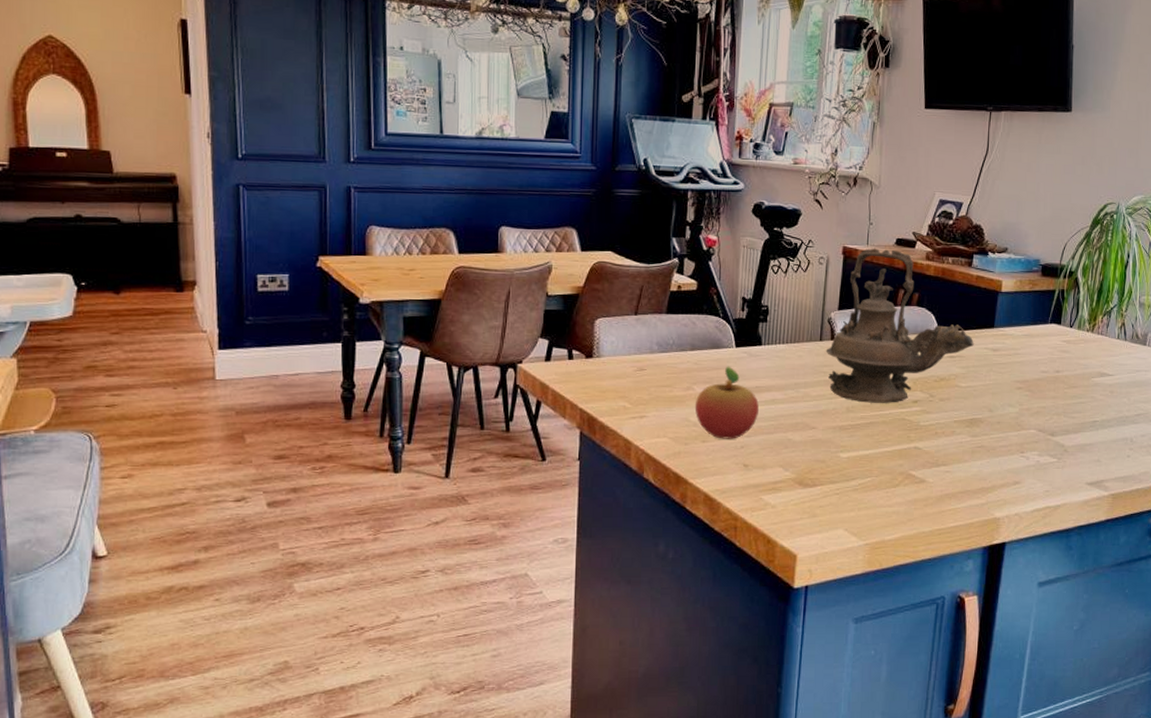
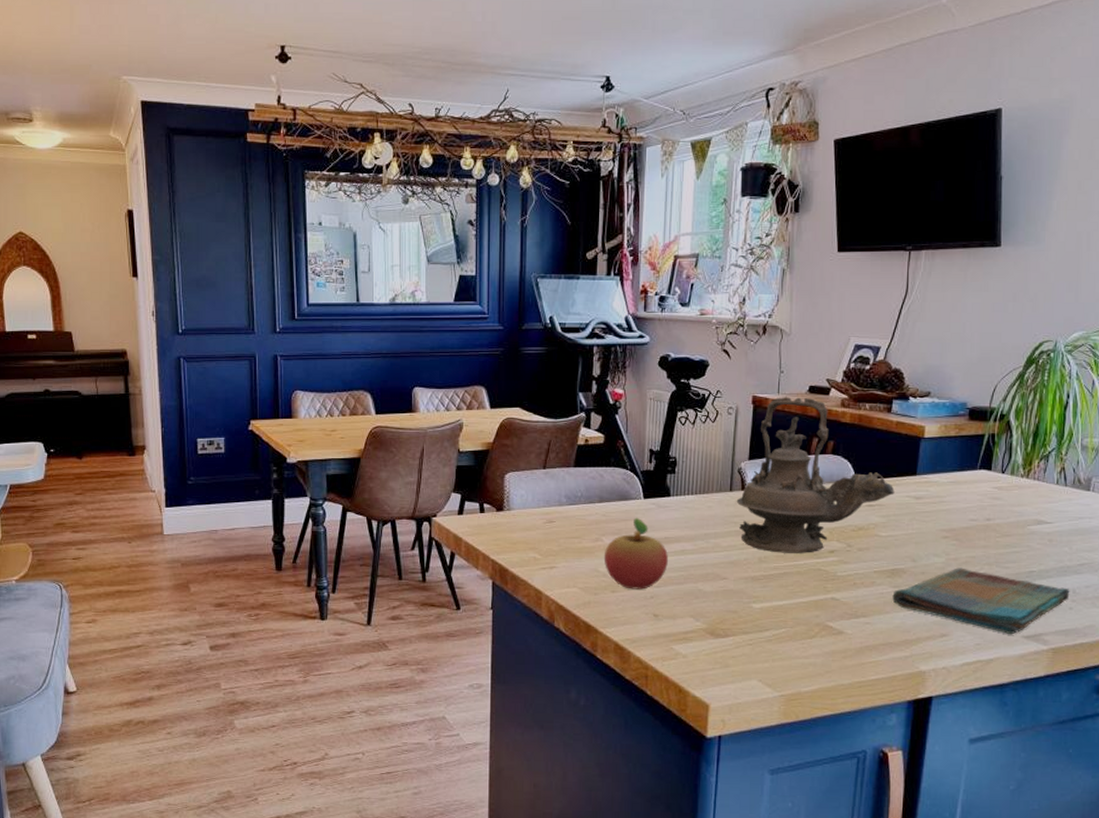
dish towel: none [970,417,1128,482] -> present [892,567,1070,635]

